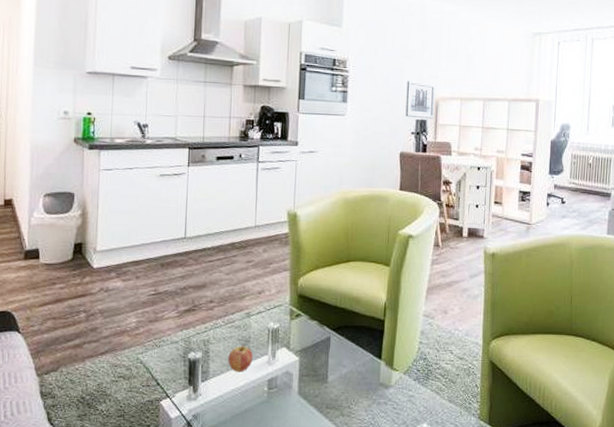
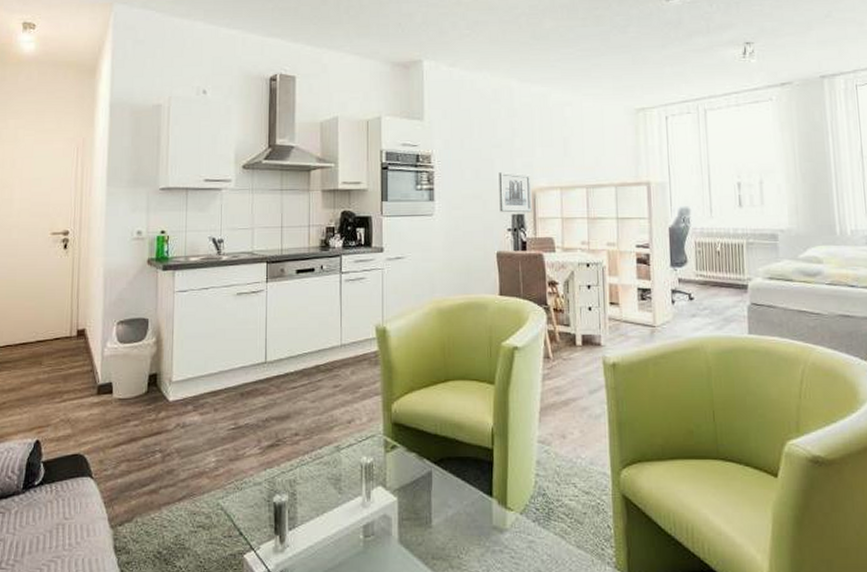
fruit: present [228,343,253,372] -> none [317,482,345,517]

